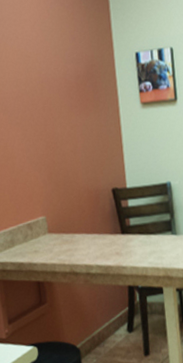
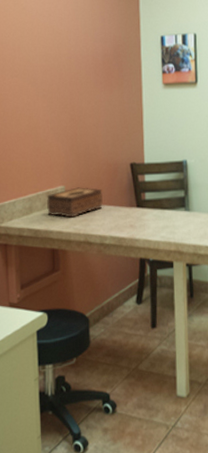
tissue box: none [28,216,87,249] -> present [47,187,103,218]

